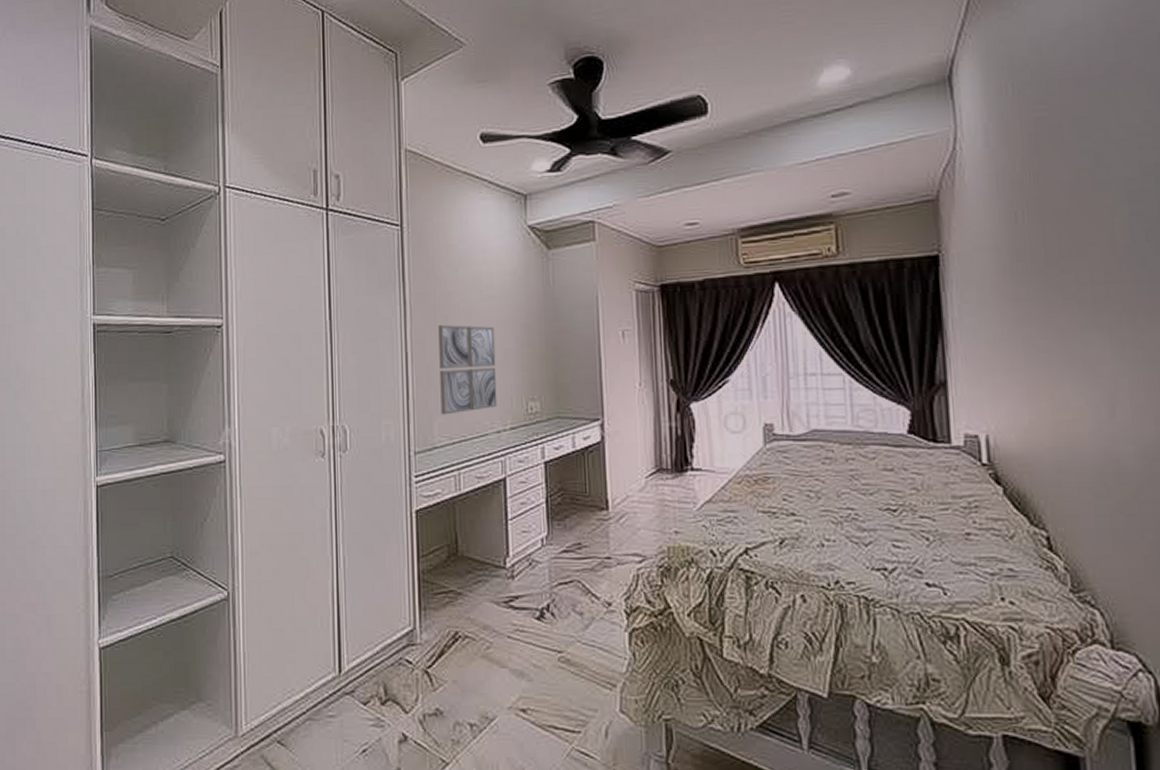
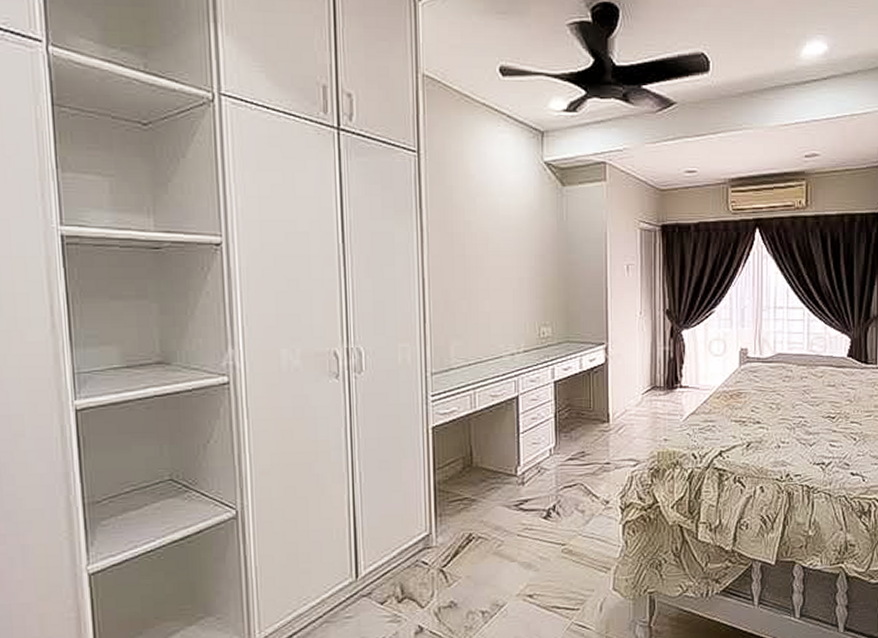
wall art: present [438,324,497,415] -> none [455,252,512,338]

